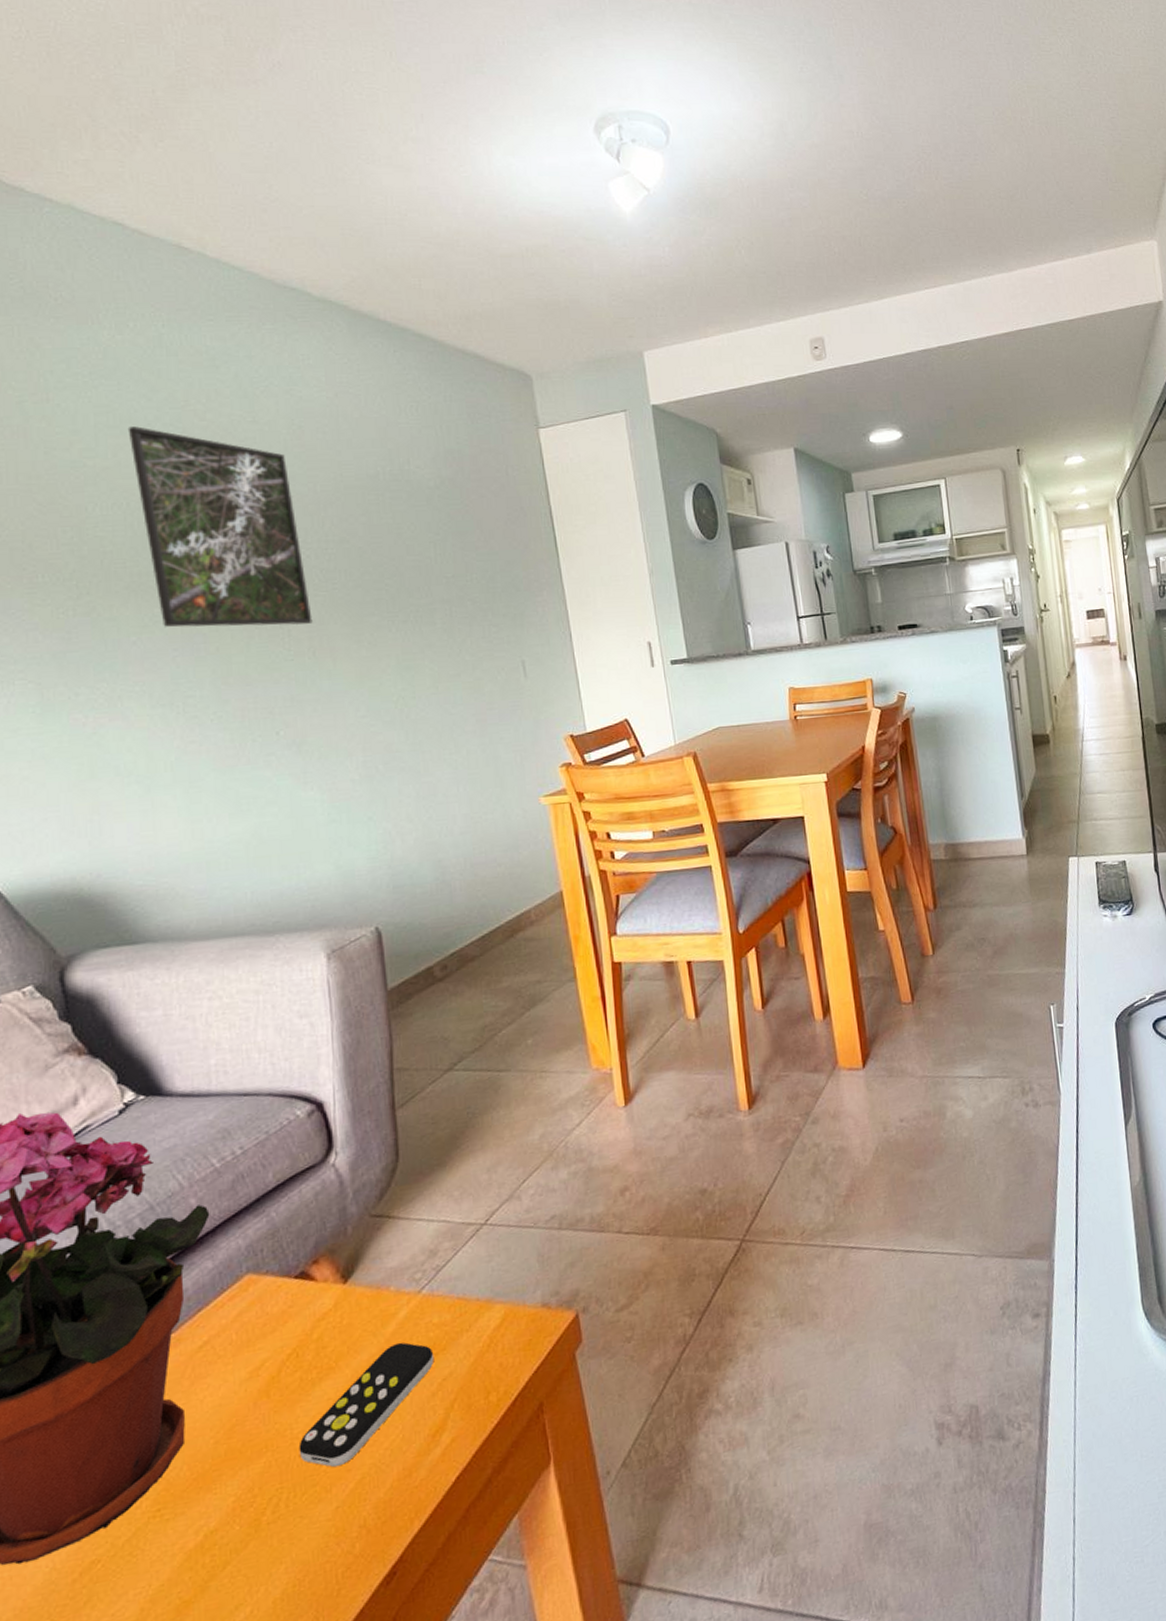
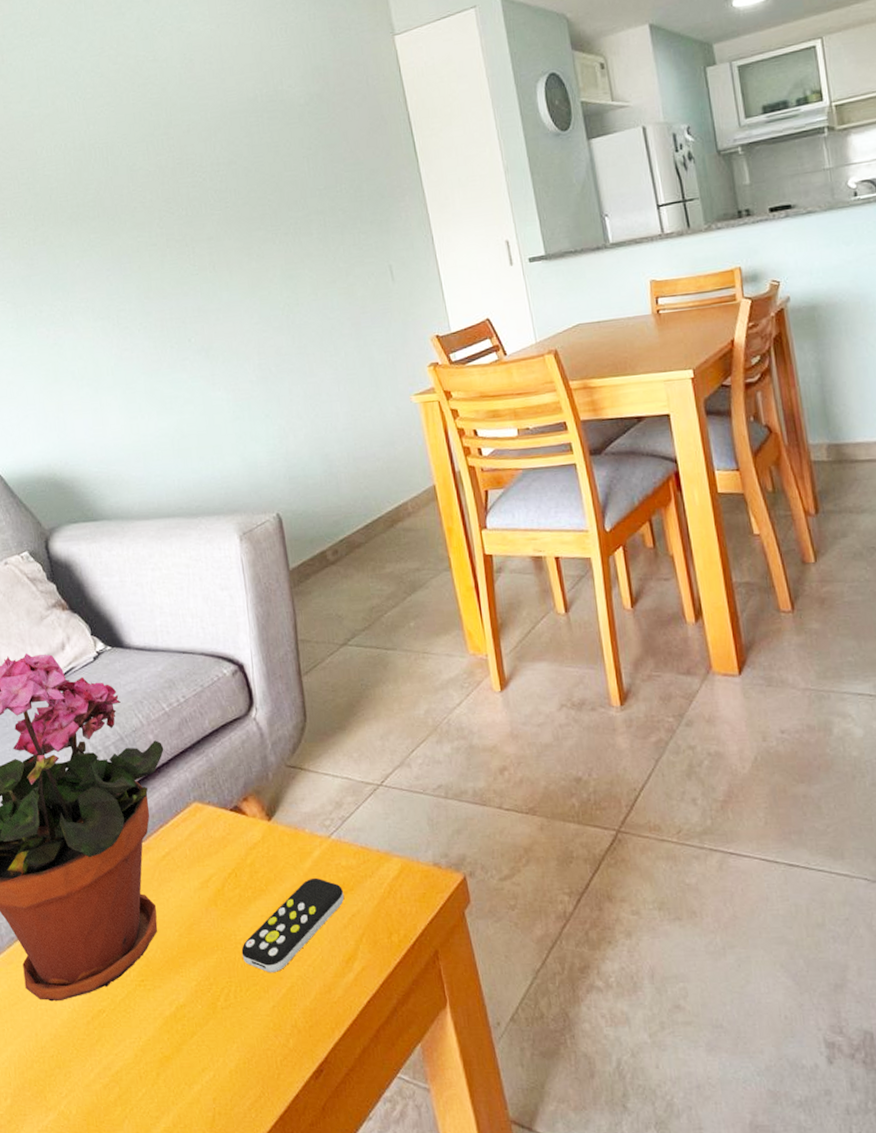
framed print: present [127,426,313,627] -> none [61,75,211,250]

